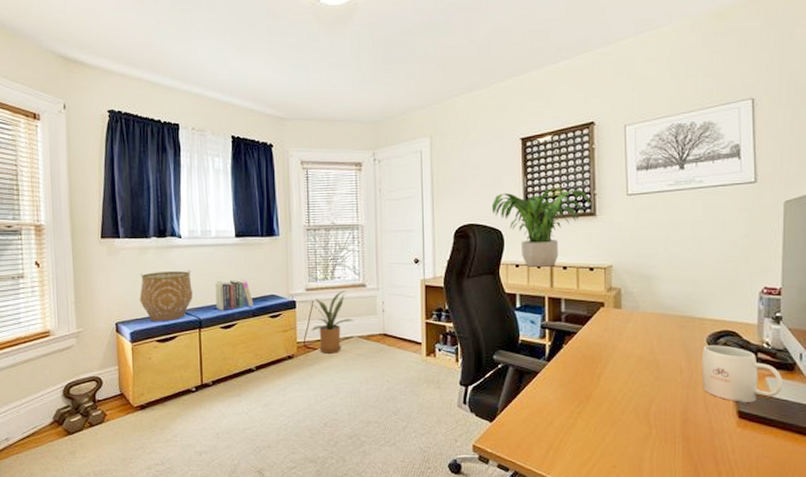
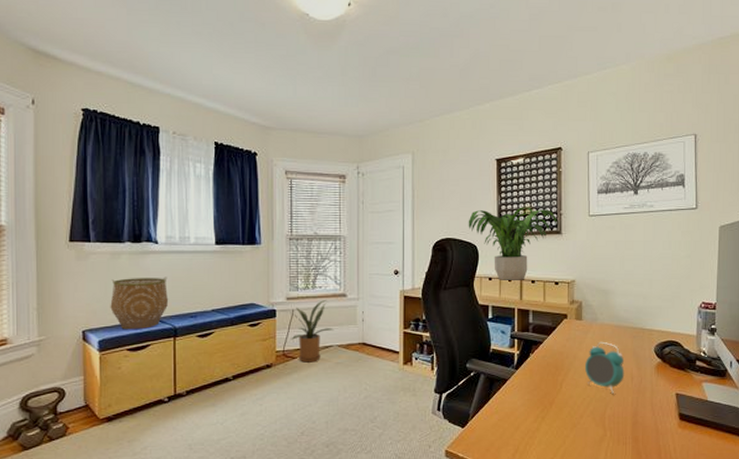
books: present [215,279,254,311] -> none [193,287,232,319]
alarm clock: none [625,331,672,390] -> present [584,341,625,395]
mug: present [701,345,784,402] -> none [649,354,717,406]

